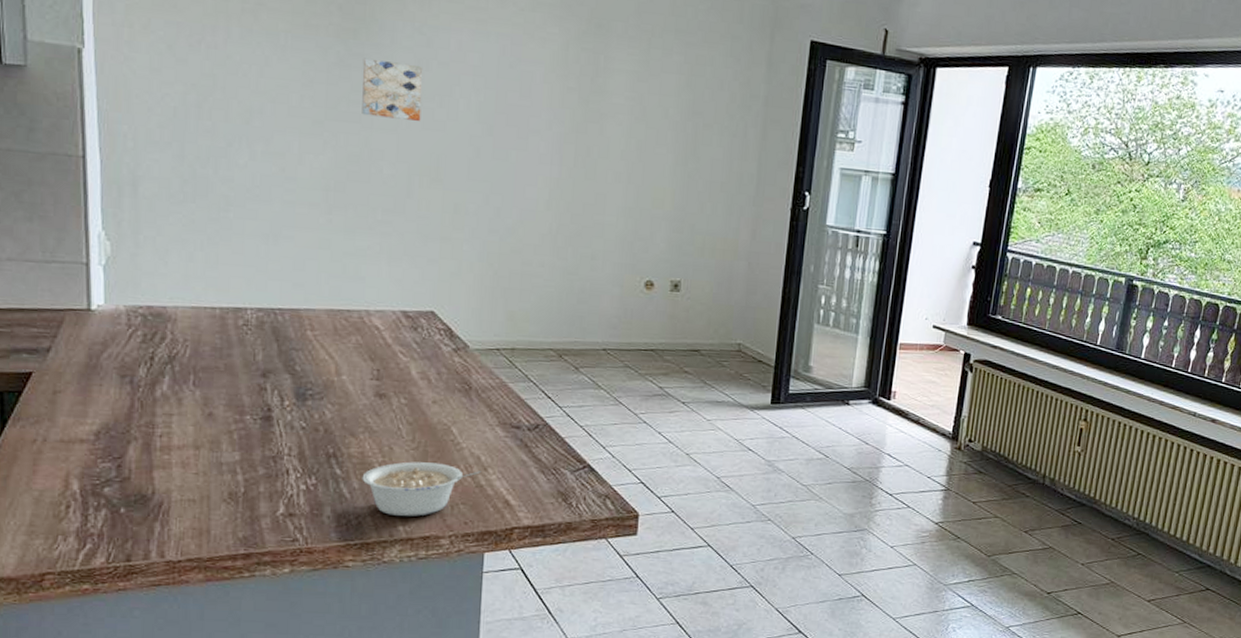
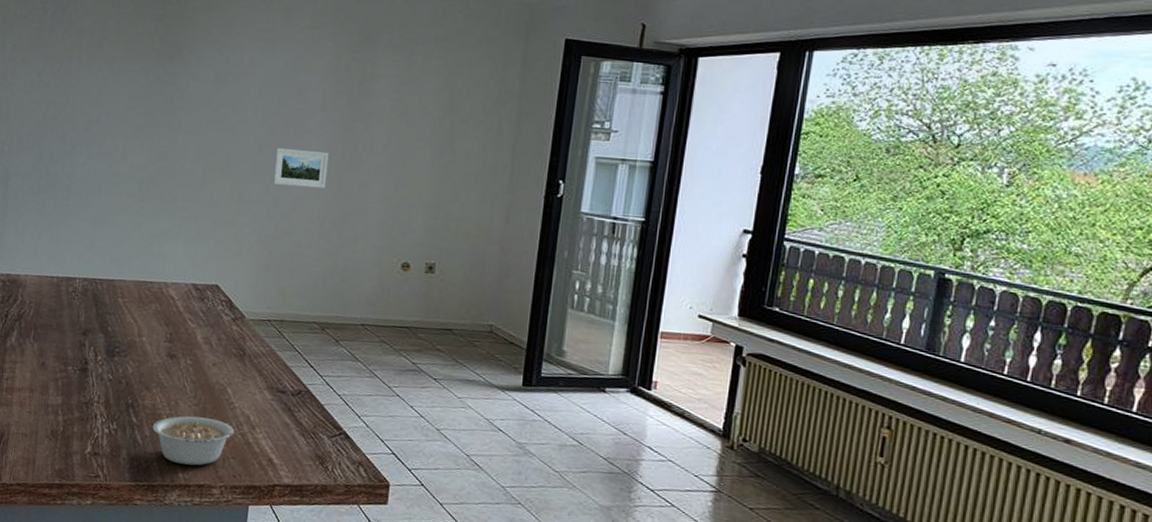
wall art: present [362,58,423,121] -> none [172,75,221,125]
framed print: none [494,150,560,199] -> present [273,147,329,189]

